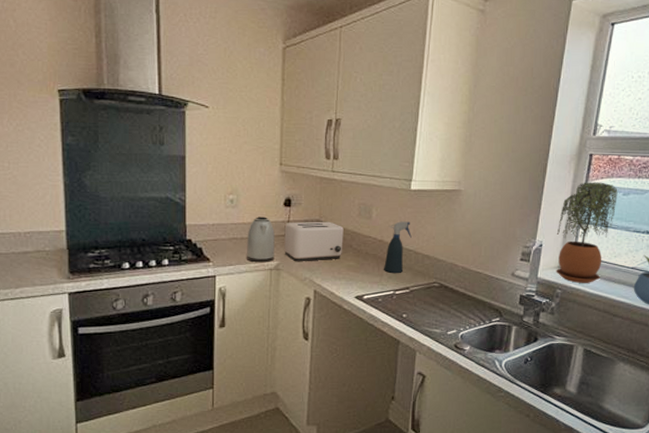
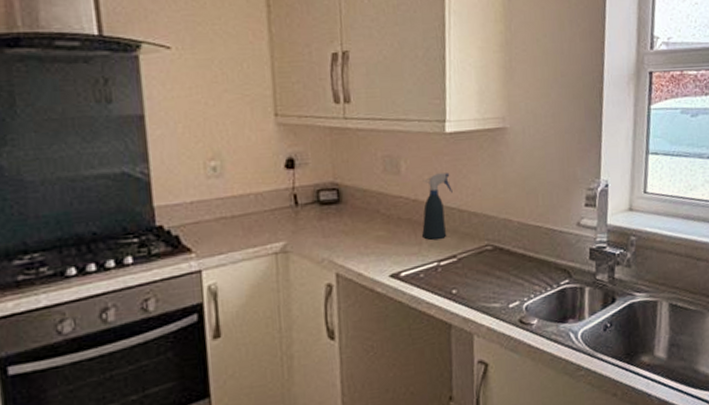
kettle: present [246,216,275,263] -> none [239,185,279,247]
toaster: present [284,221,344,261] -> none [289,182,368,239]
potted plant: present [556,182,618,283] -> none [622,103,686,226]

